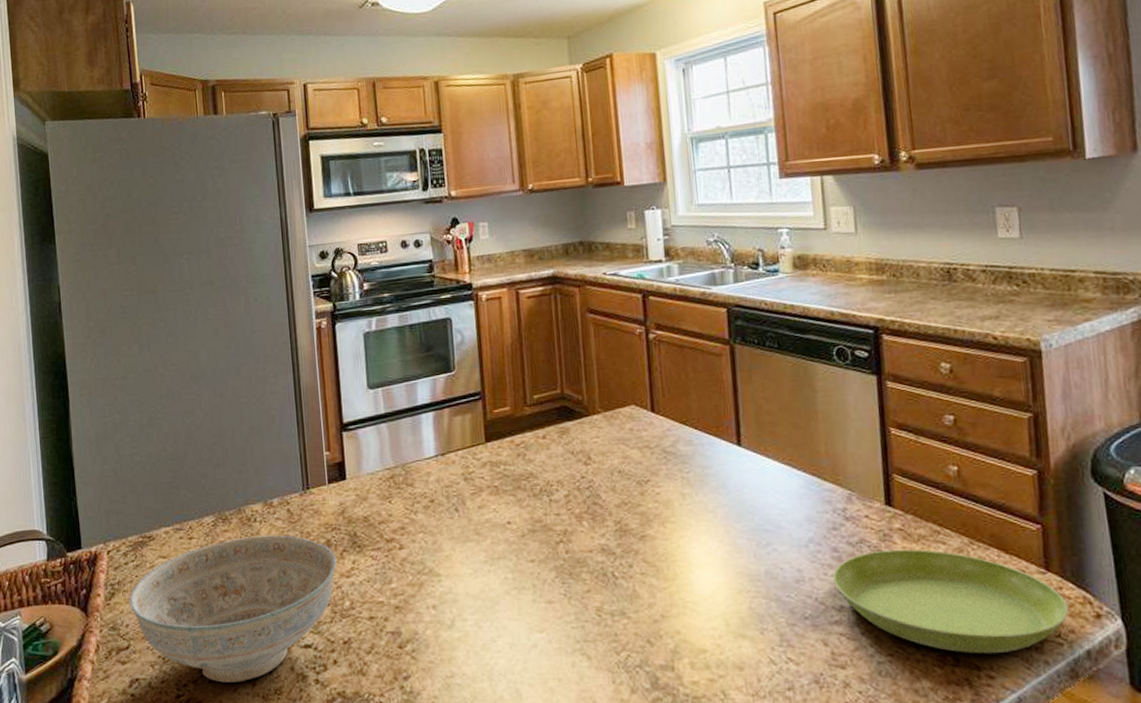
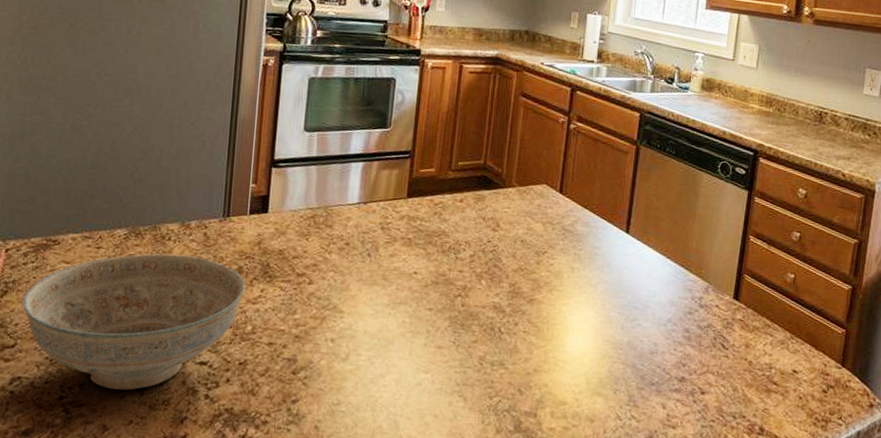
saucer: present [833,549,1069,654] -> none [680,335,852,428]

